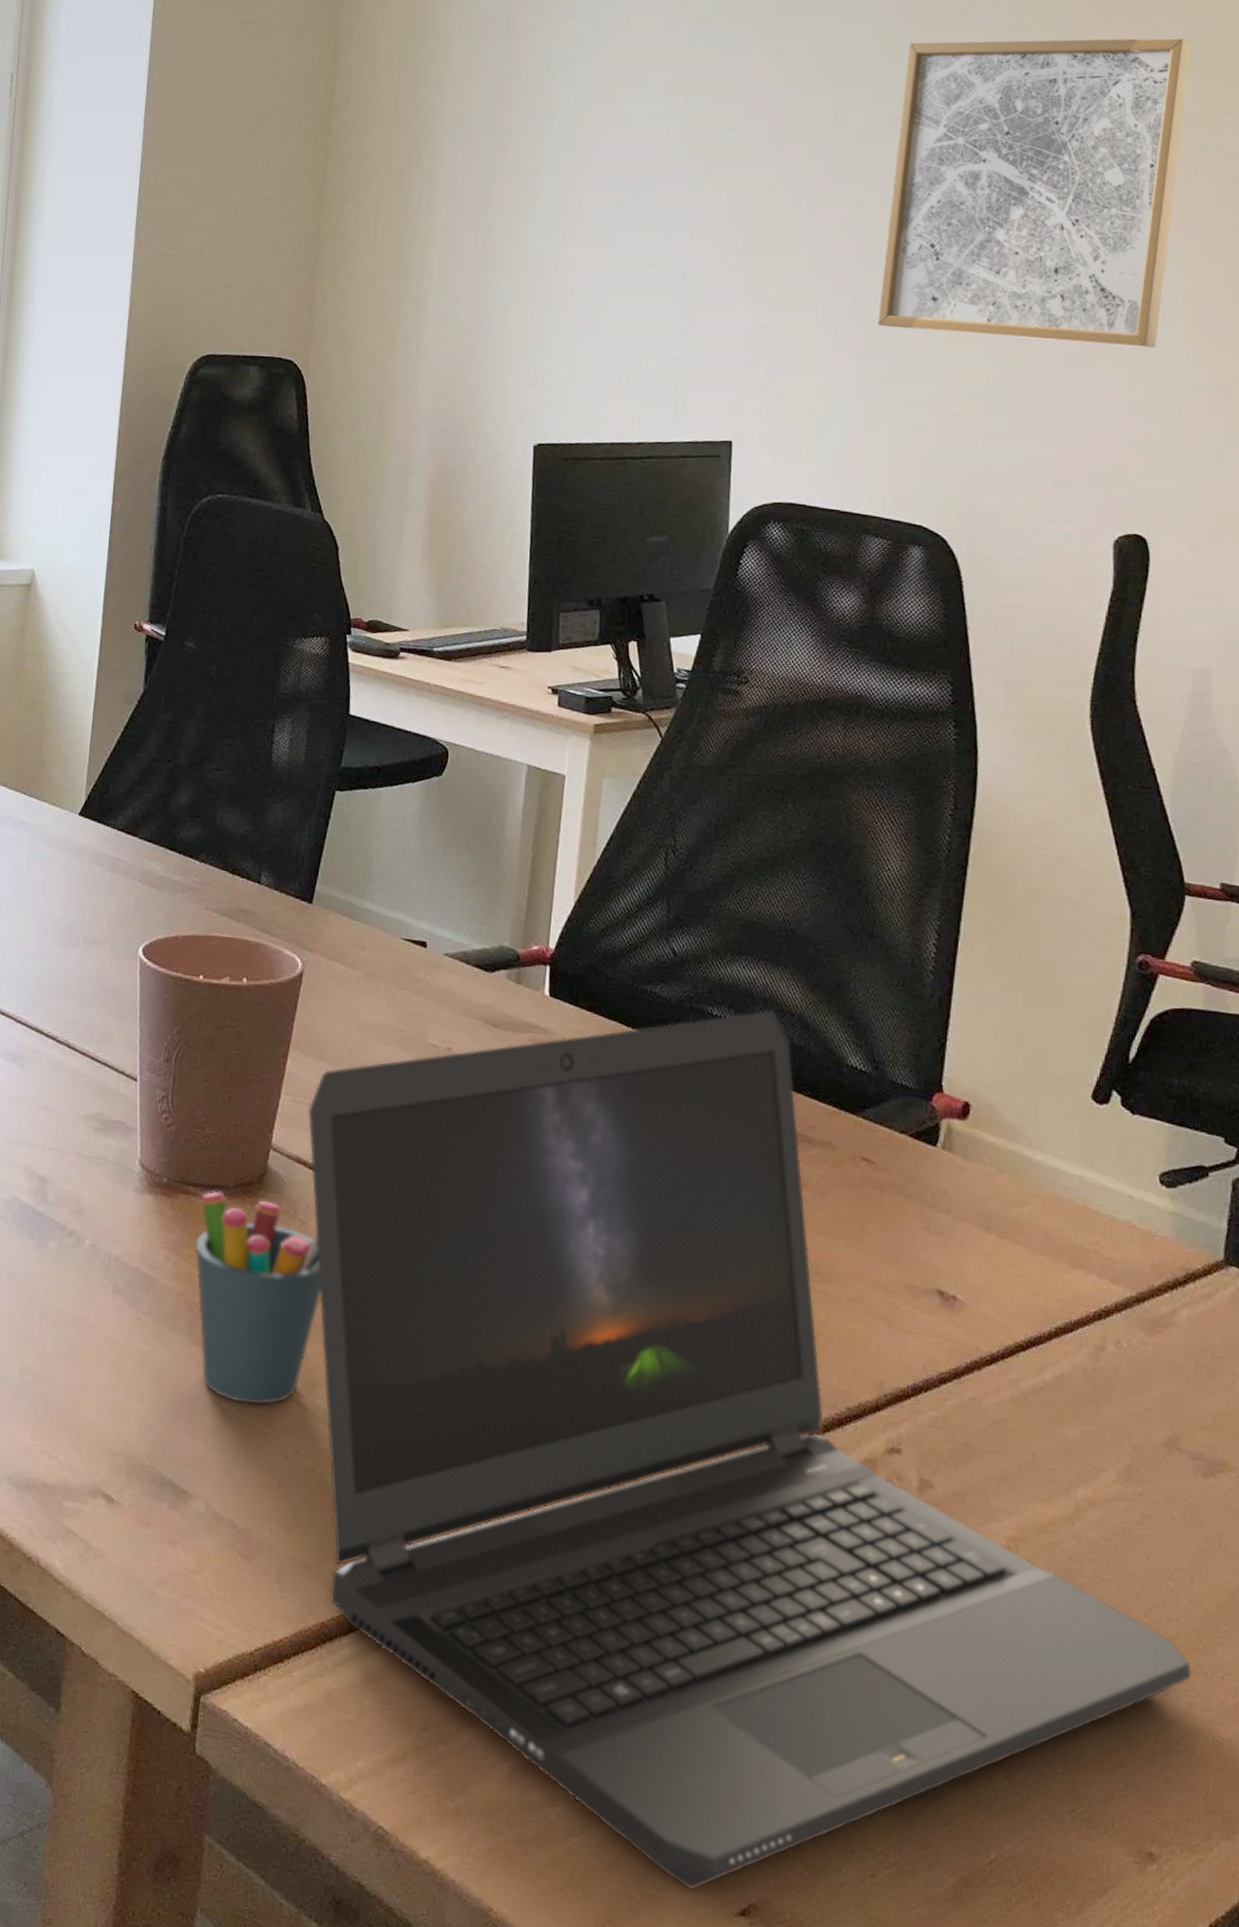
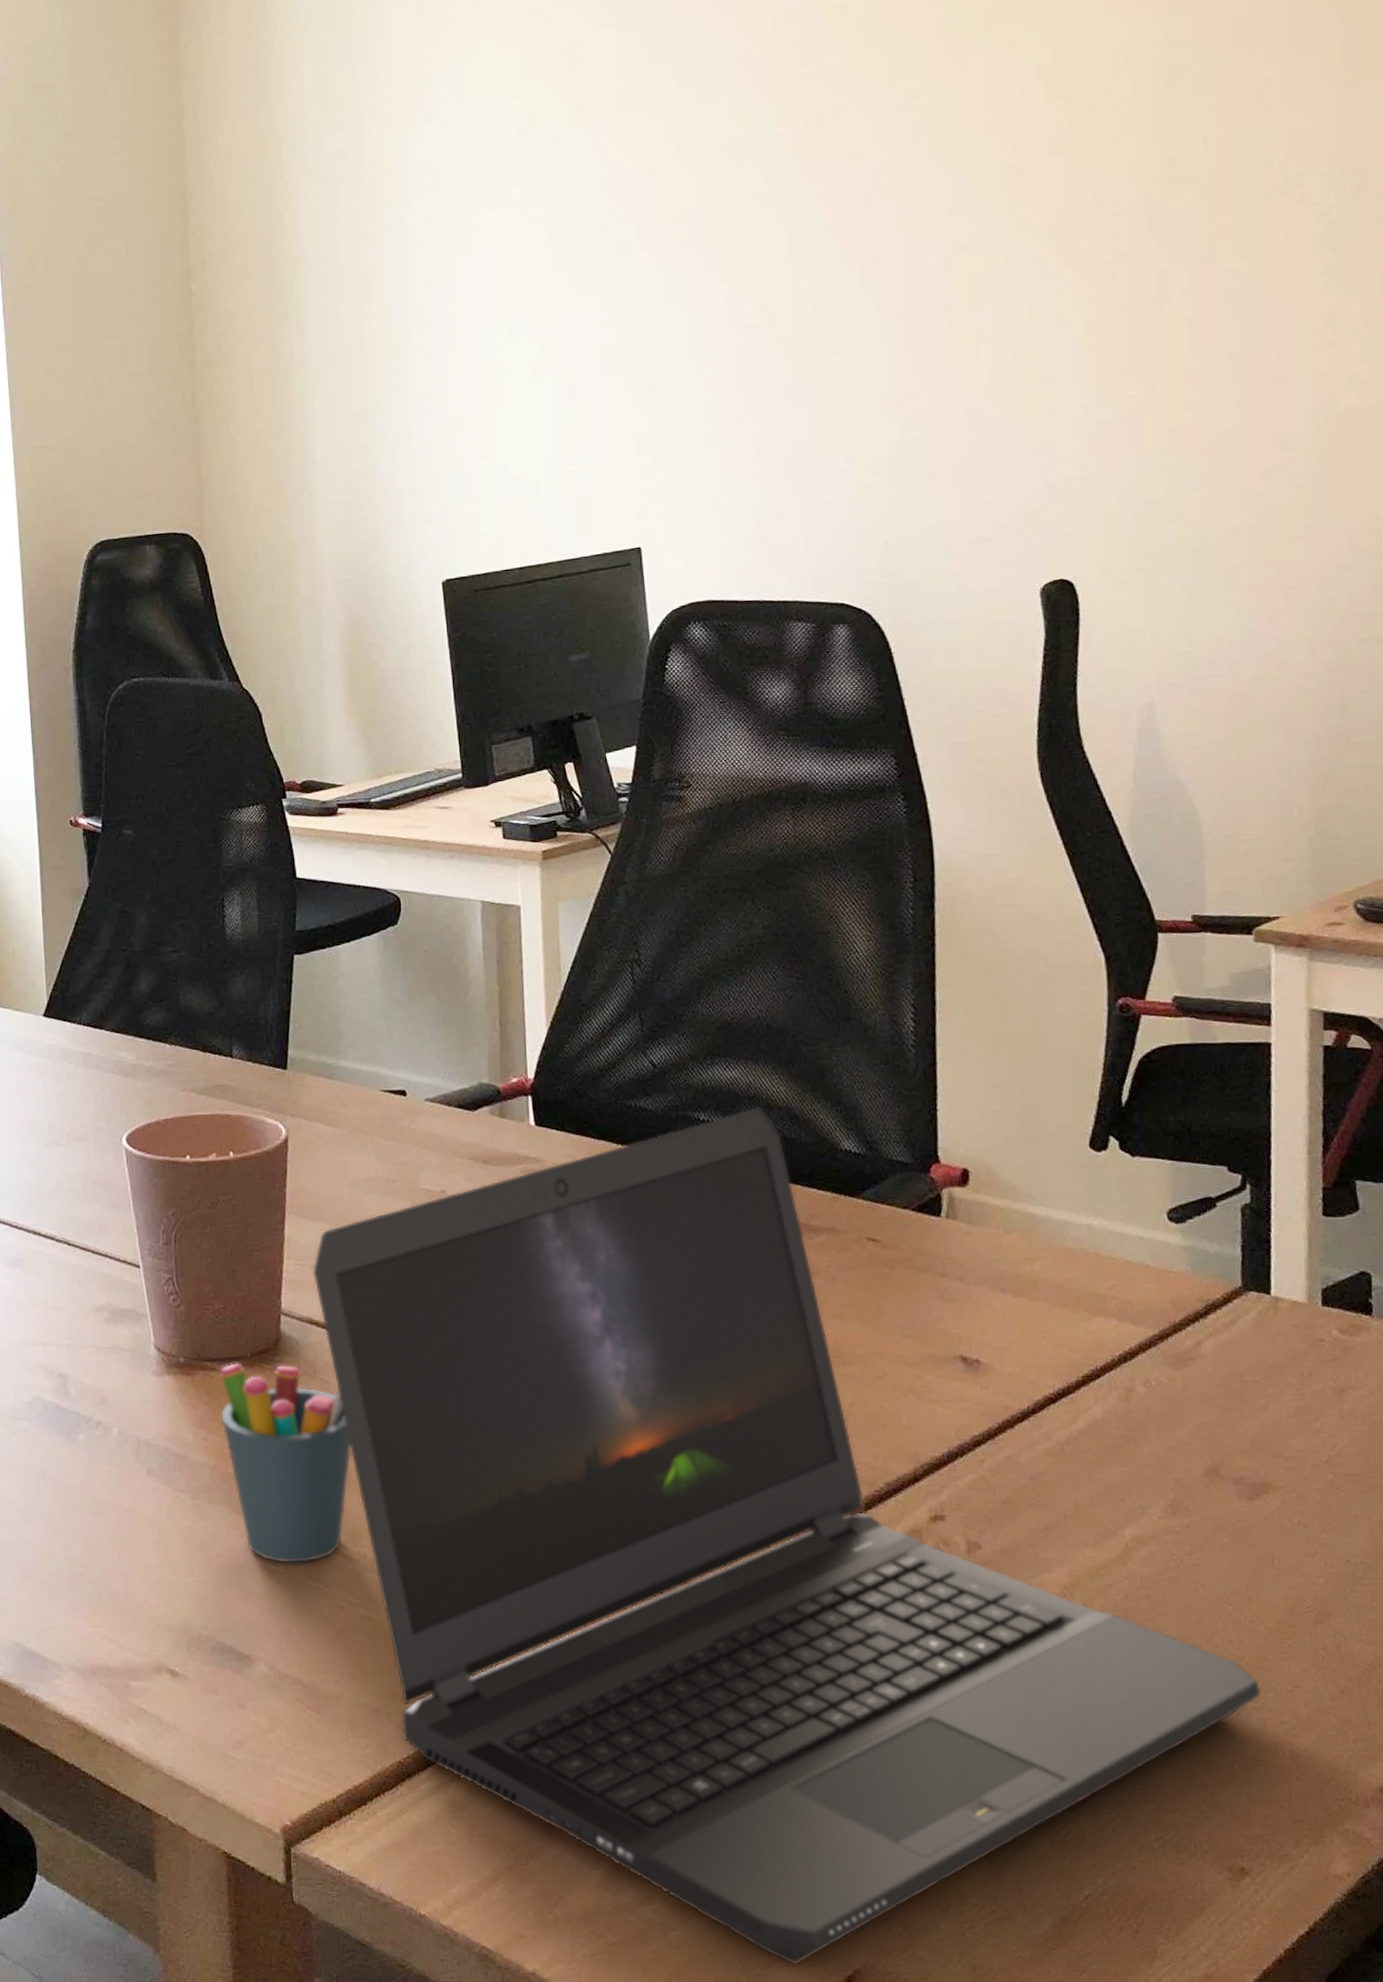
wall art: present [878,37,1192,348] -> none [765,65,1058,409]

